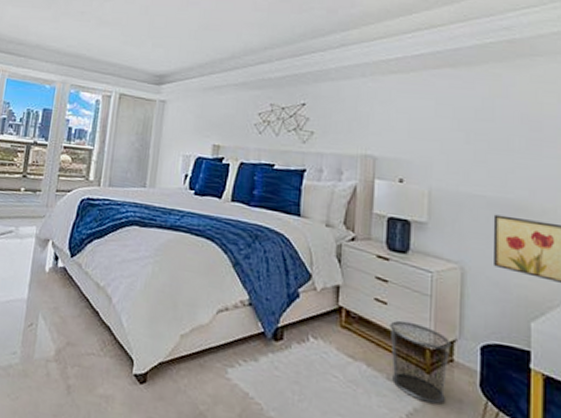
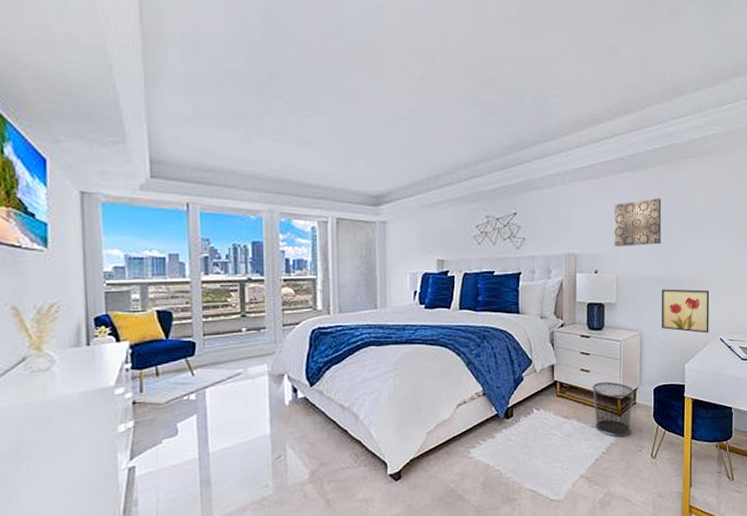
wall art: none [427,100,495,158] -> present [614,198,662,246]

